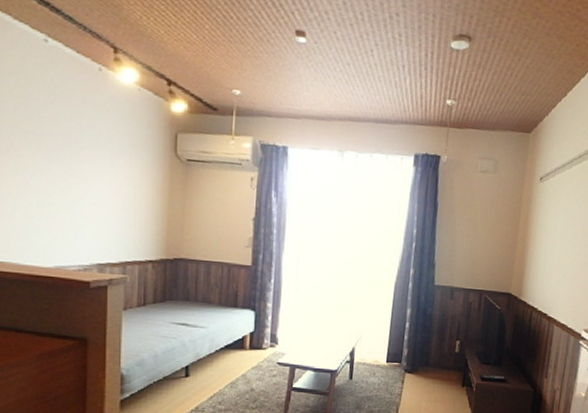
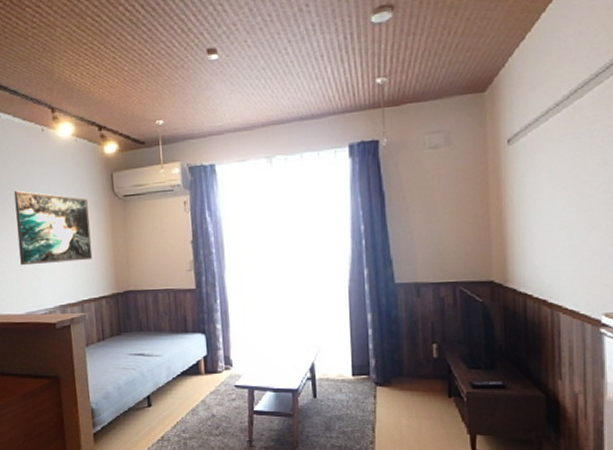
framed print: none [53,129,144,221] -> present [14,190,93,266]

